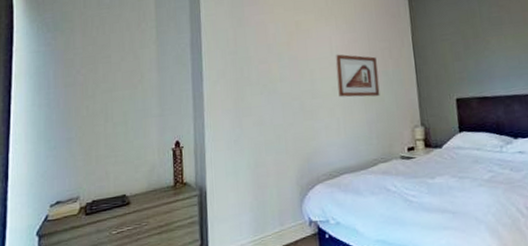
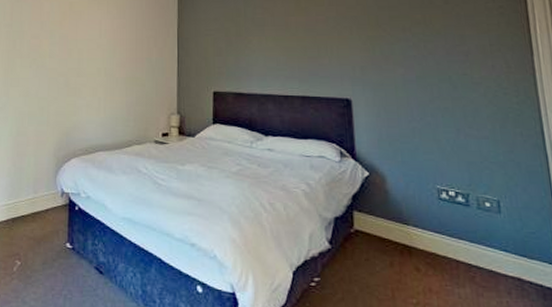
picture frame: present [335,54,380,97] -> none [102,37,142,81]

